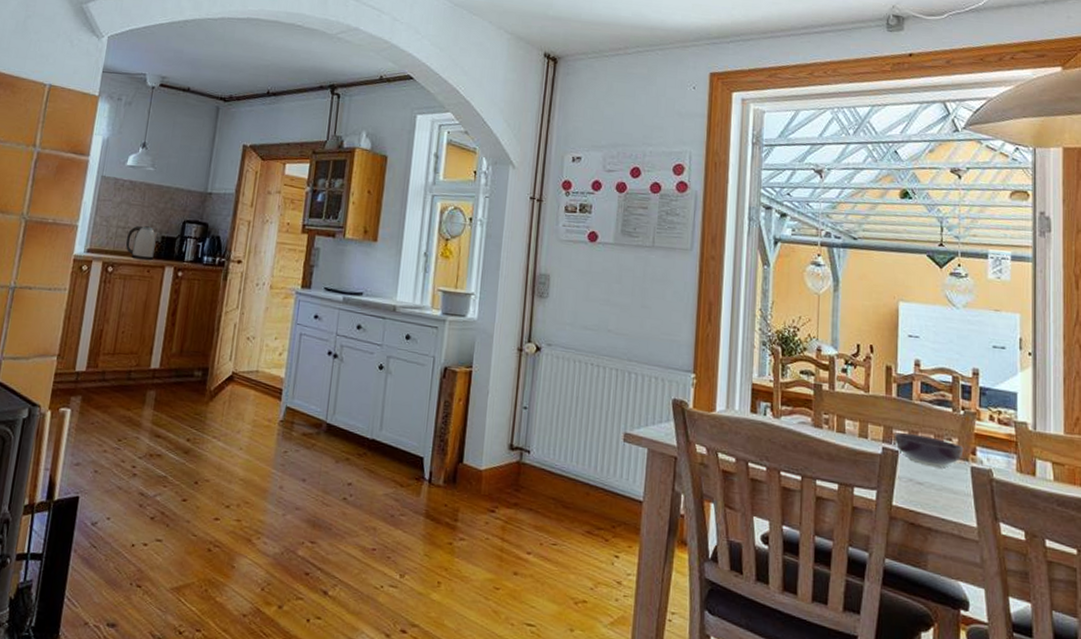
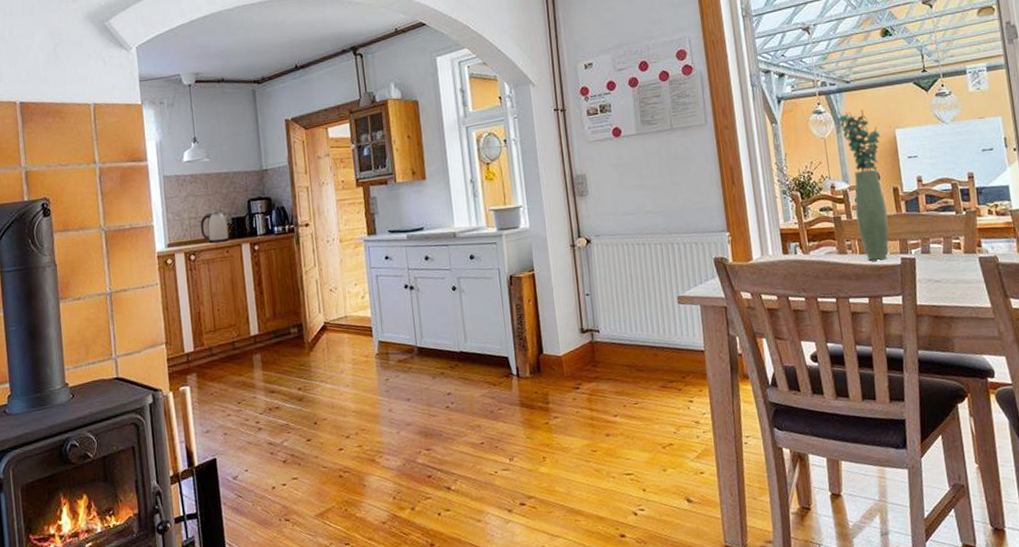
vase: none [836,266,882,445] -> present [837,109,889,261]
bowl: present [894,432,964,467] -> none [909,240,971,265]

